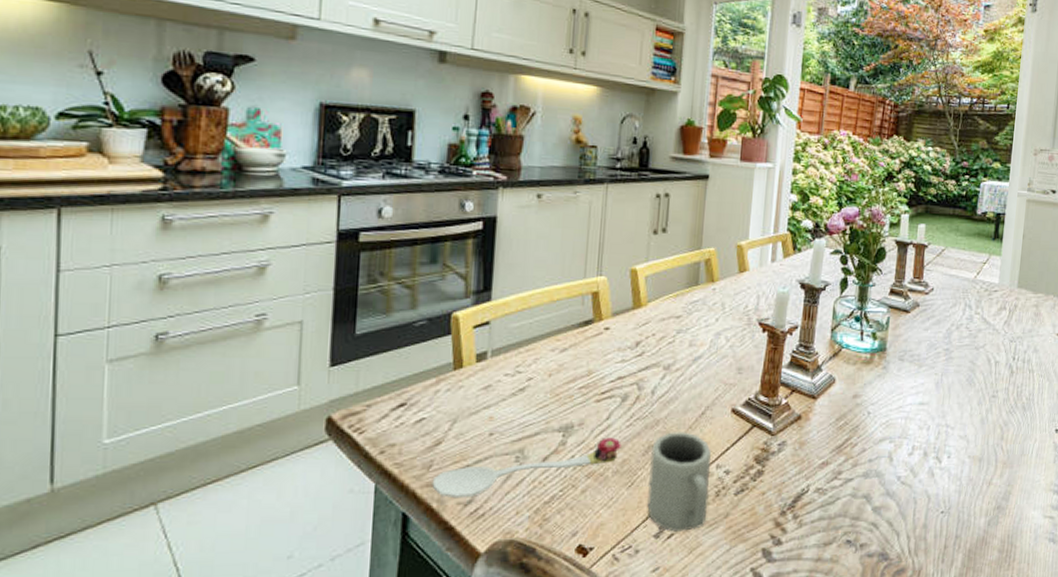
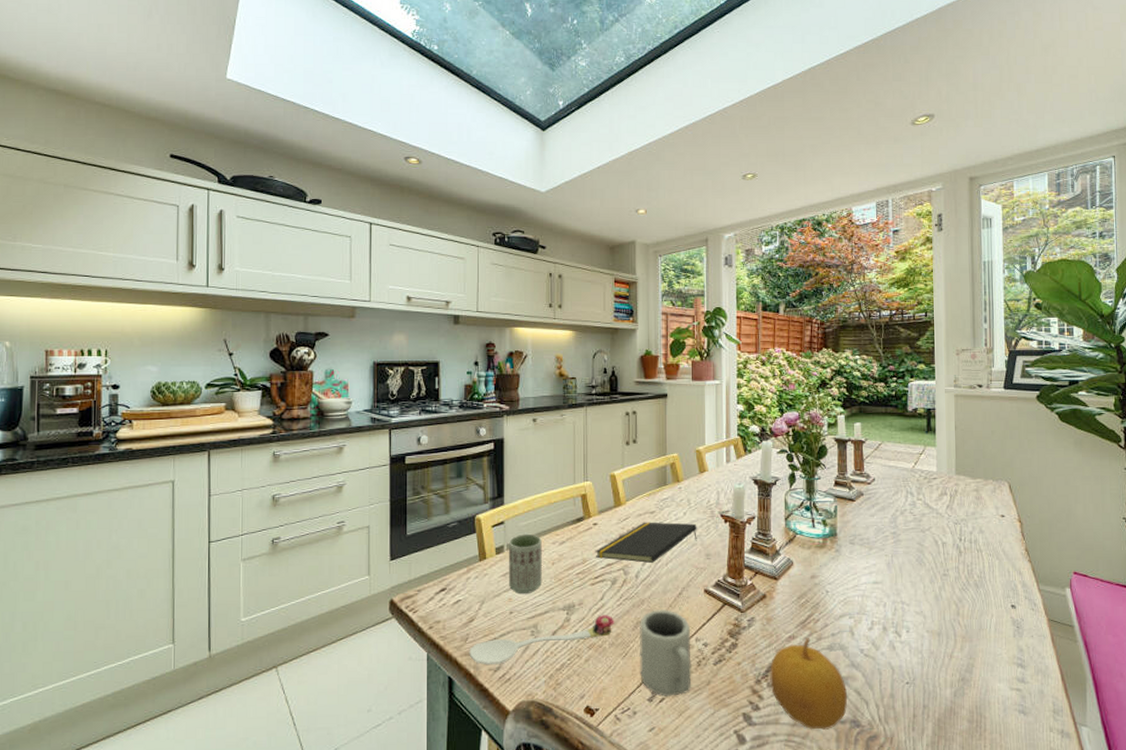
cup: none [490,337,538,412] -> present [508,533,542,595]
notepad: none [604,328,730,377] -> present [595,522,697,563]
fruit: none [796,464,878,565] -> present [770,638,848,730]

